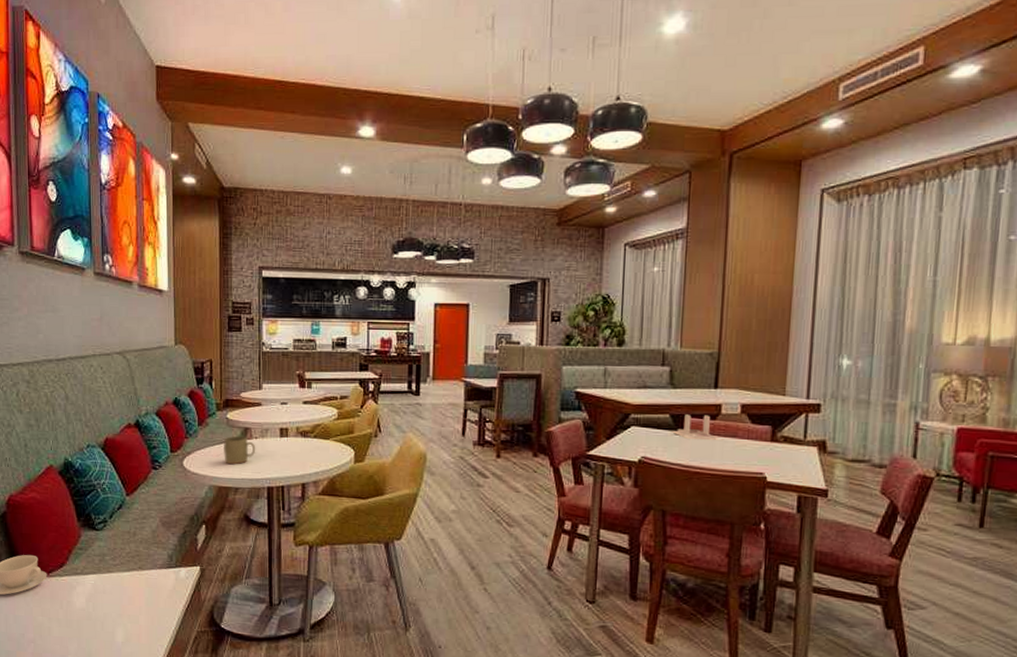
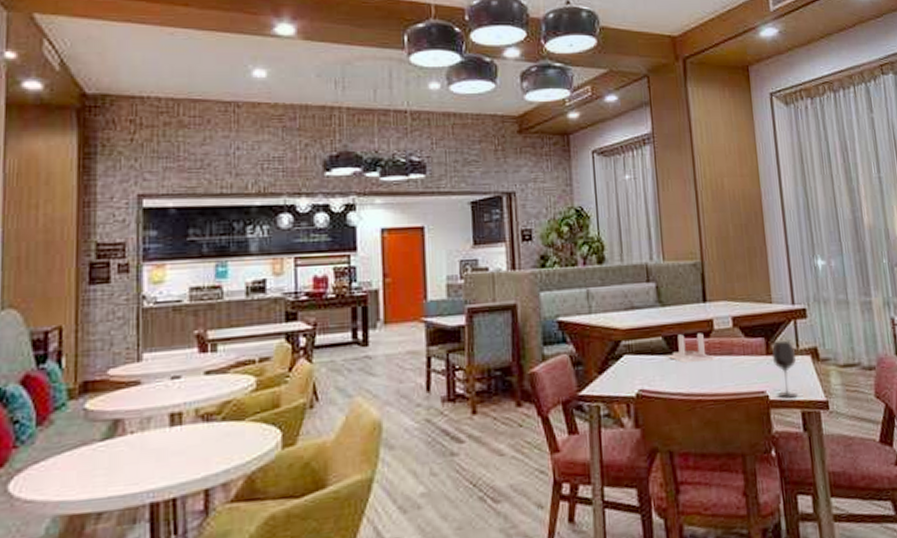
mug: present [224,436,256,465] -> none [78,432,132,479]
wine glass: none [775,430,802,482] -> present [771,340,798,398]

